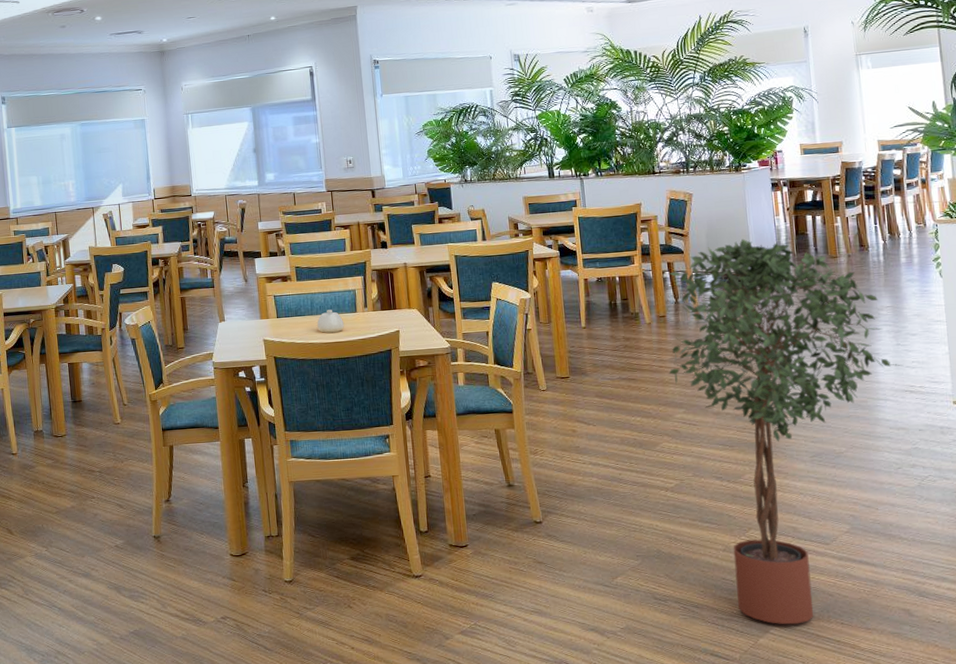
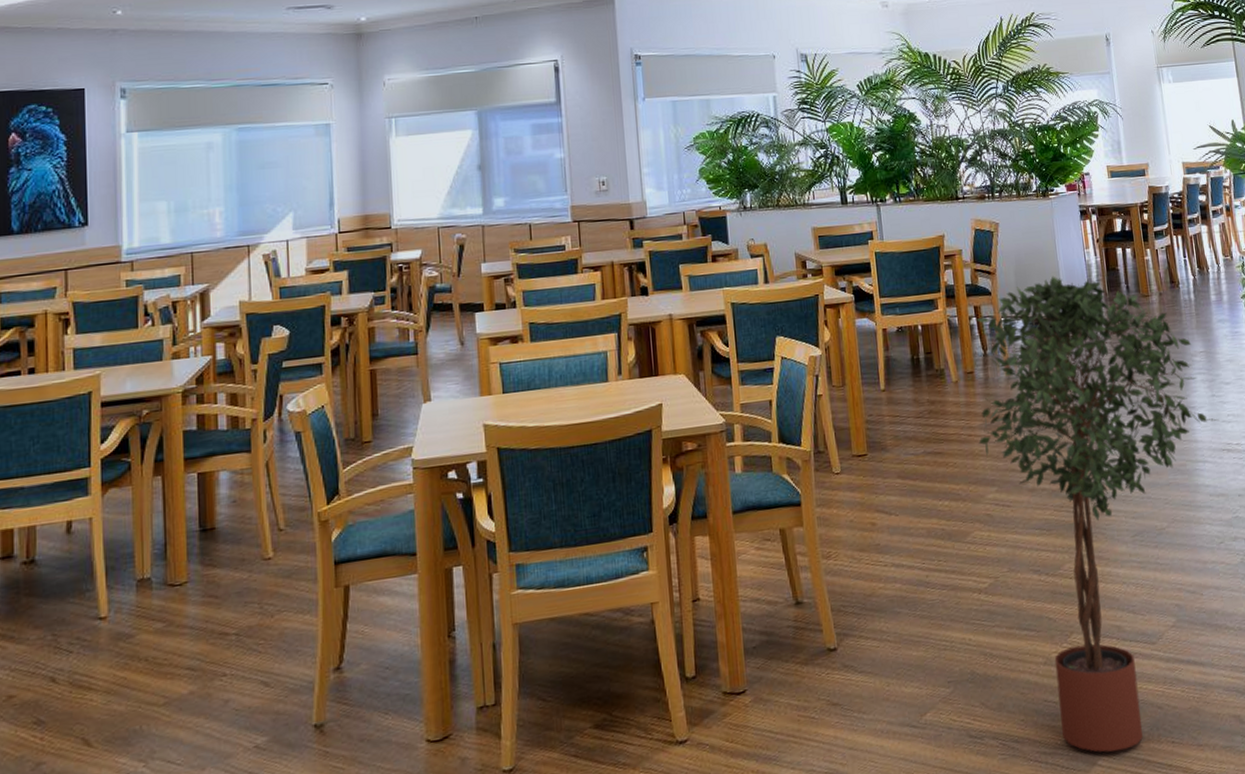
sugar bowl: present [317,309,345,333] -> none [556,379,592,412]

